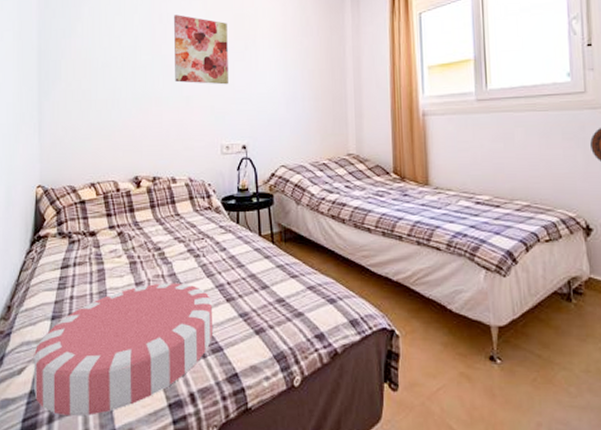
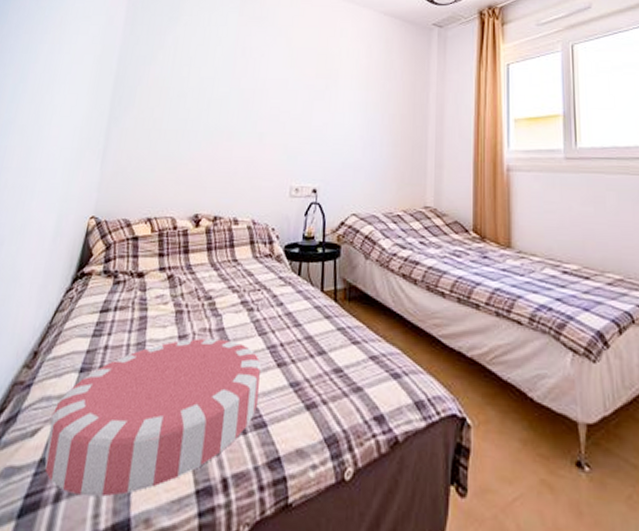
wall art: present [174,14,229,85] -> none [250,49,310,124]

